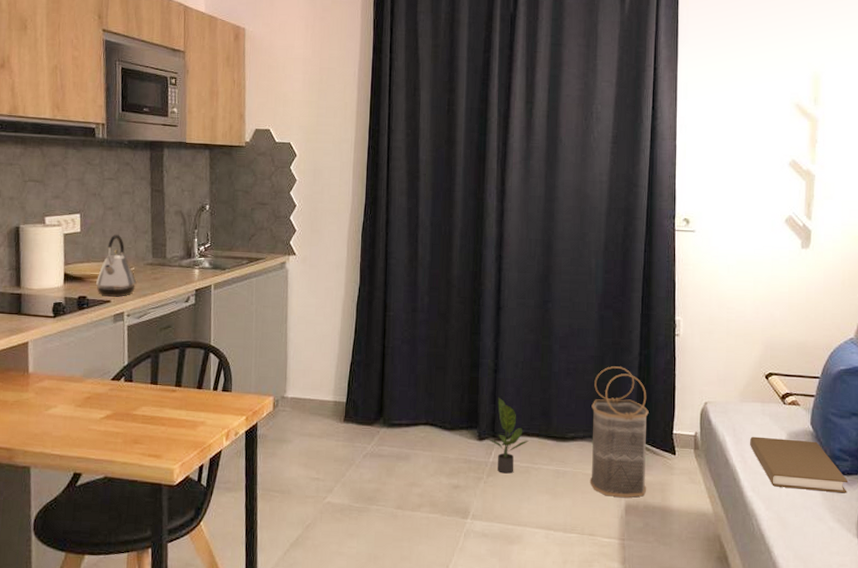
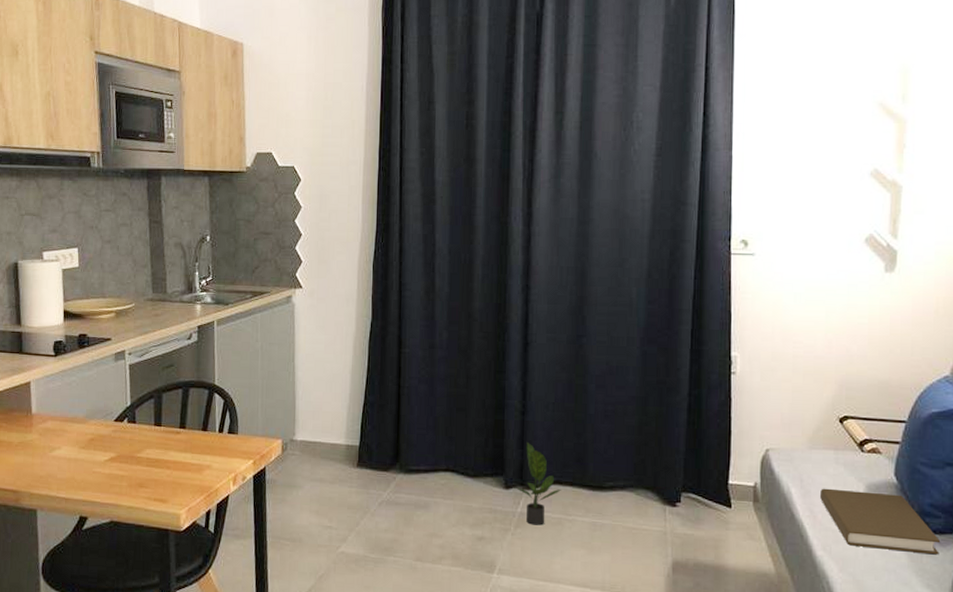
kettle: present [95,235,137,297] -> none [95,269,137,335]
basket: present [589,366,649,498] -> none [631,408,700,555]

